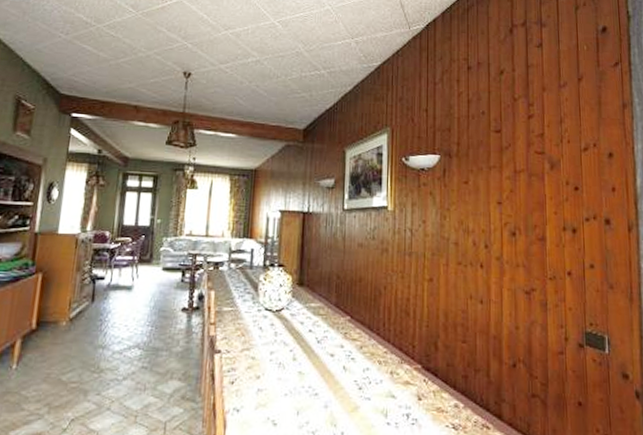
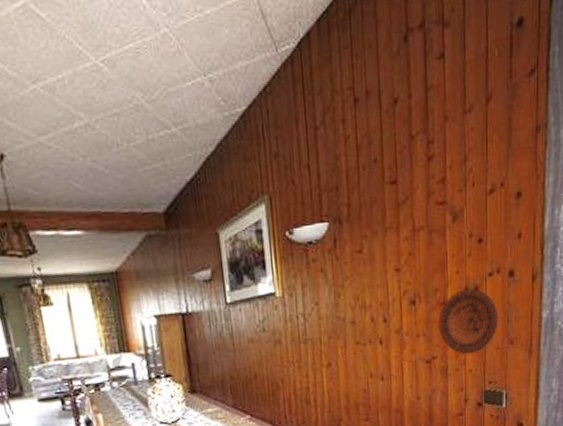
decorative plate: none [537,229,598,292] -> present [437,288,500,355]

